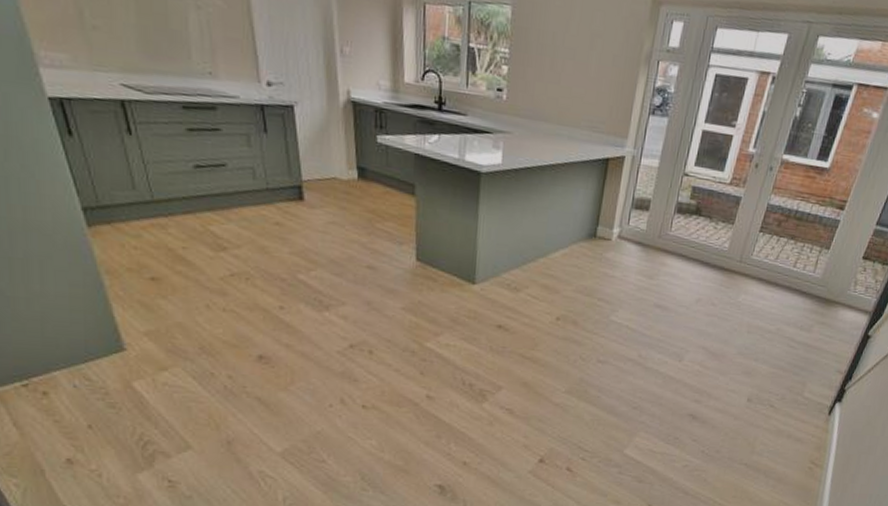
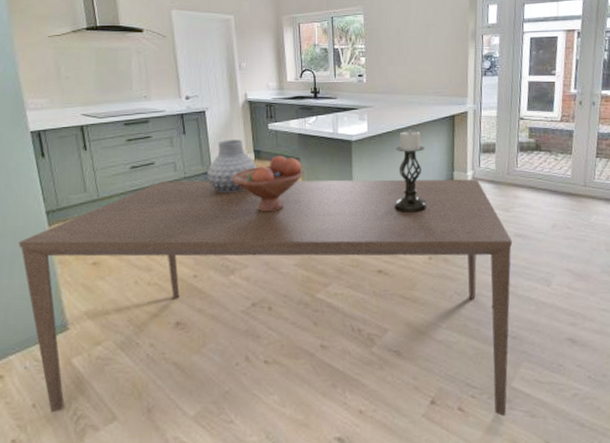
dining table: none [49,189,651,480] -> present [18,179,513,417]
vase: none [295,148,362,216] -> present [206,140,258,194]
fruit bowl: none [328,177,420,245] -> present [232,155,304,212]
candle holder: none [524,168,568,268] -> present [394,130,427,214]

